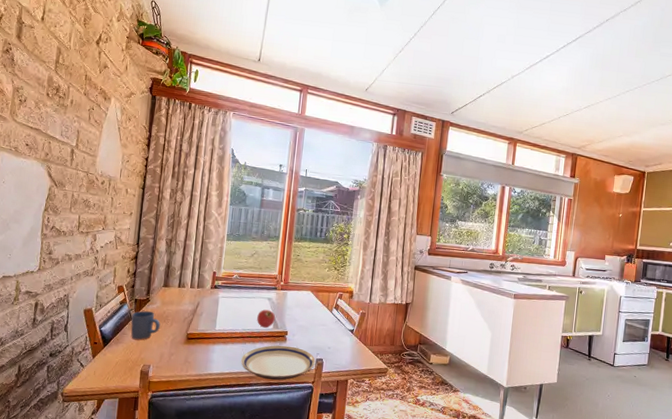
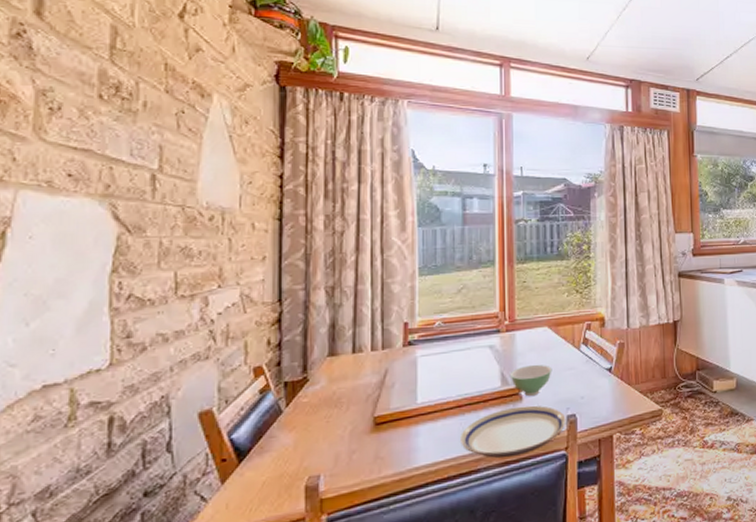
mug: present [131,311,160,340] -> none [280,396,329,443]
fruit: present [257,309,276,328] -> none [477,362,503,388]
bowl: none [279,317,310,340] -> present [509,364,552,397]

